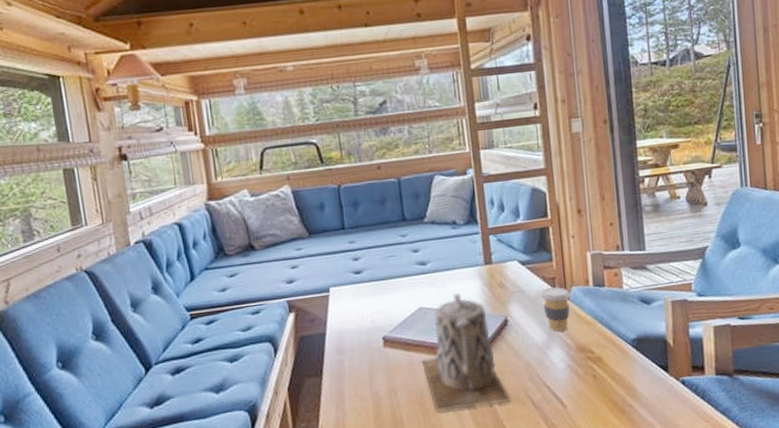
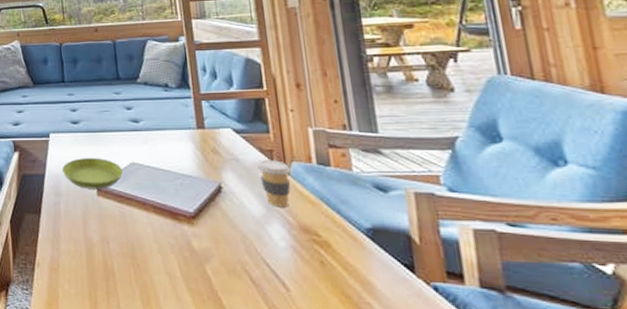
saucer: none [344,307,410,342] -> present [61,157,123,189]
teapot: present [422,293,512,412] -> none [134,153,227,274]

